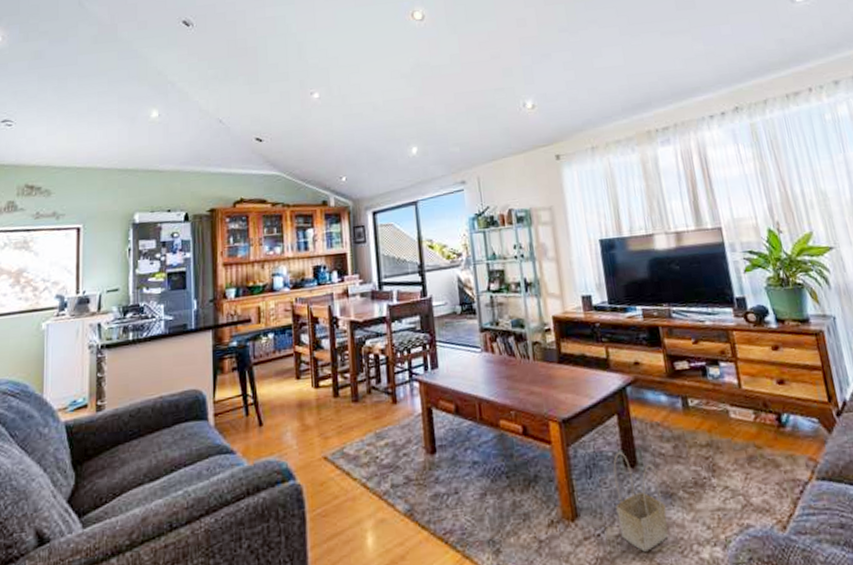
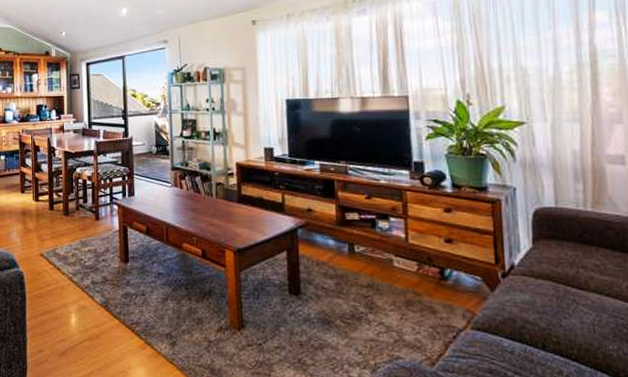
basket: present [613,451,669,552] -> none [278,281,323,363]

